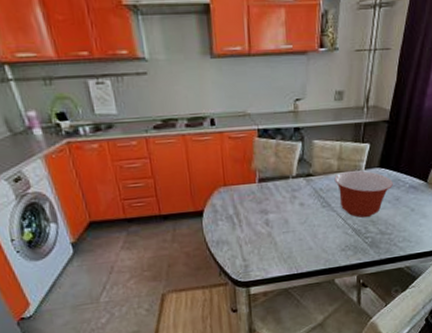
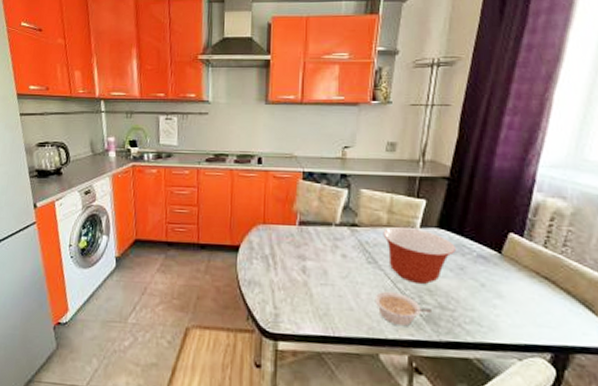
legume: none [329,227,374,255] -> present [375,291,431,327]

